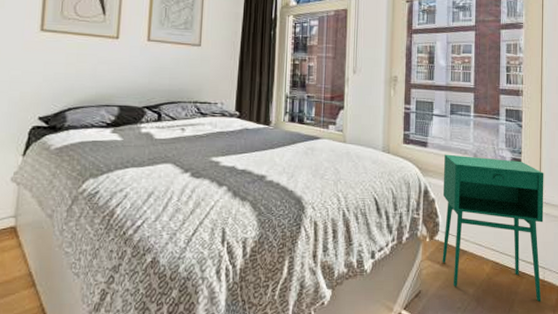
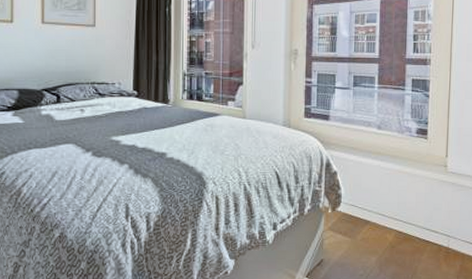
storage cabinet: present [442,154,544,302] -> none [344,127,451,268]

